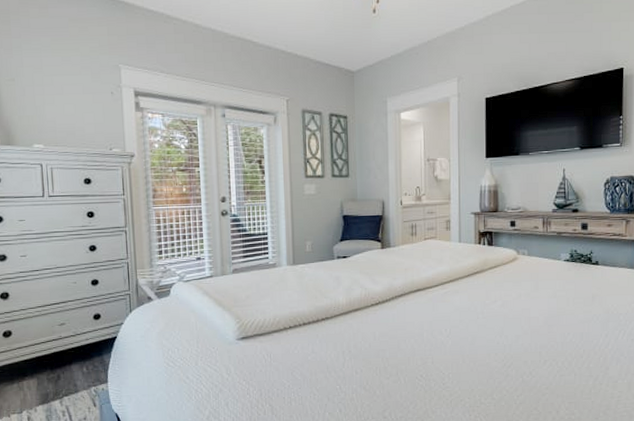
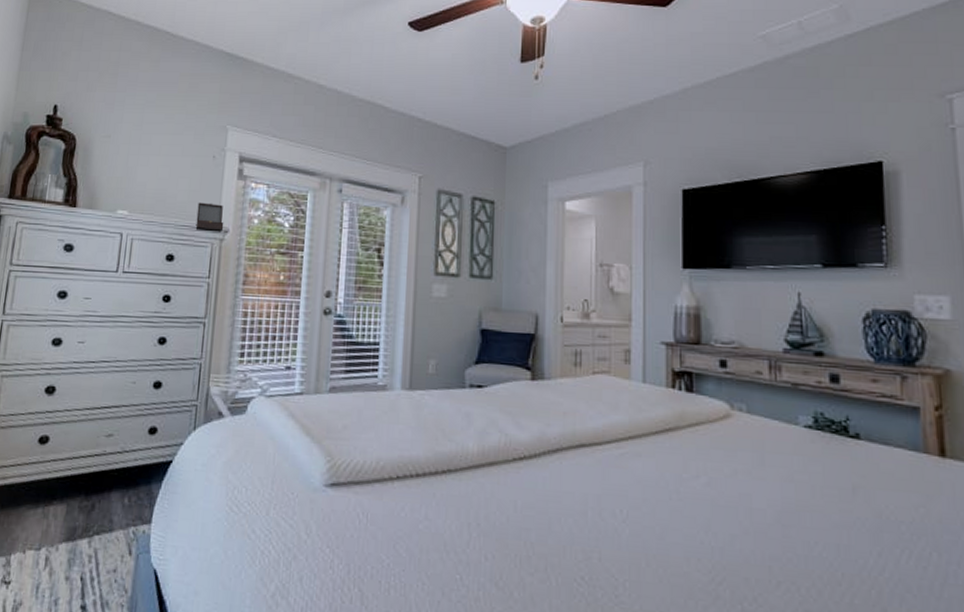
jewelry box: none [104,133,130,158] -> present [195,202,224,232]

